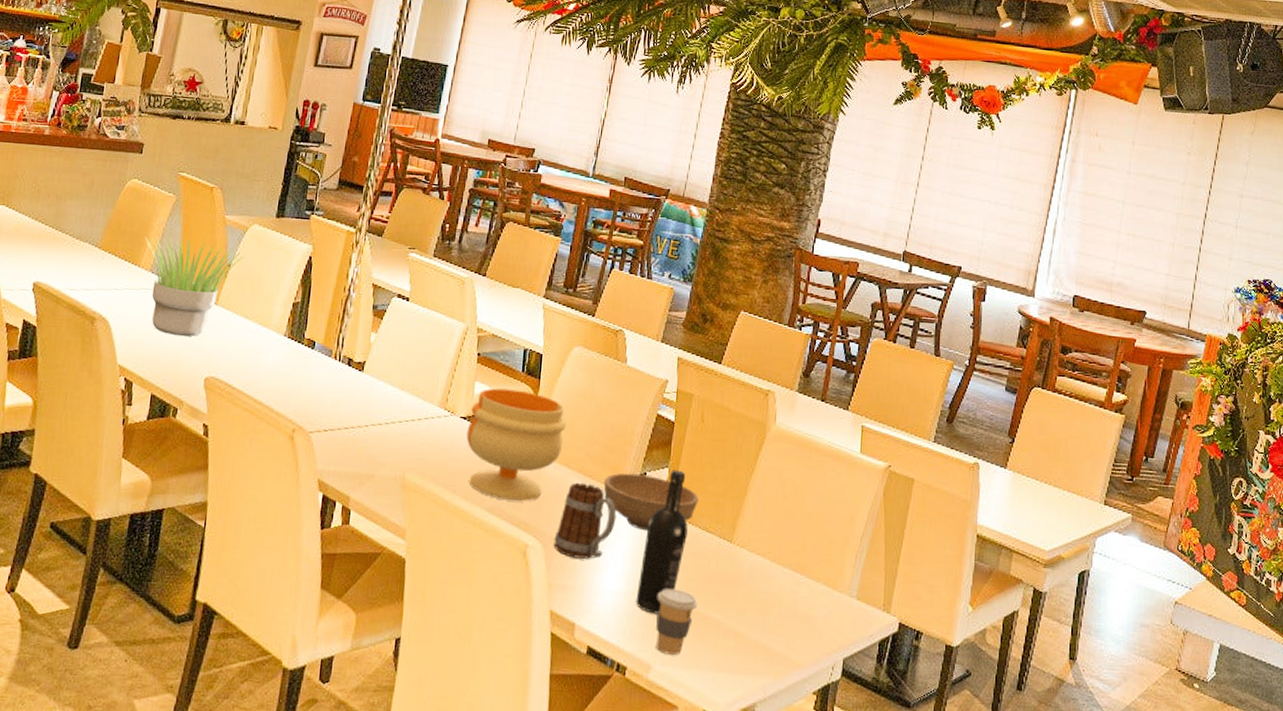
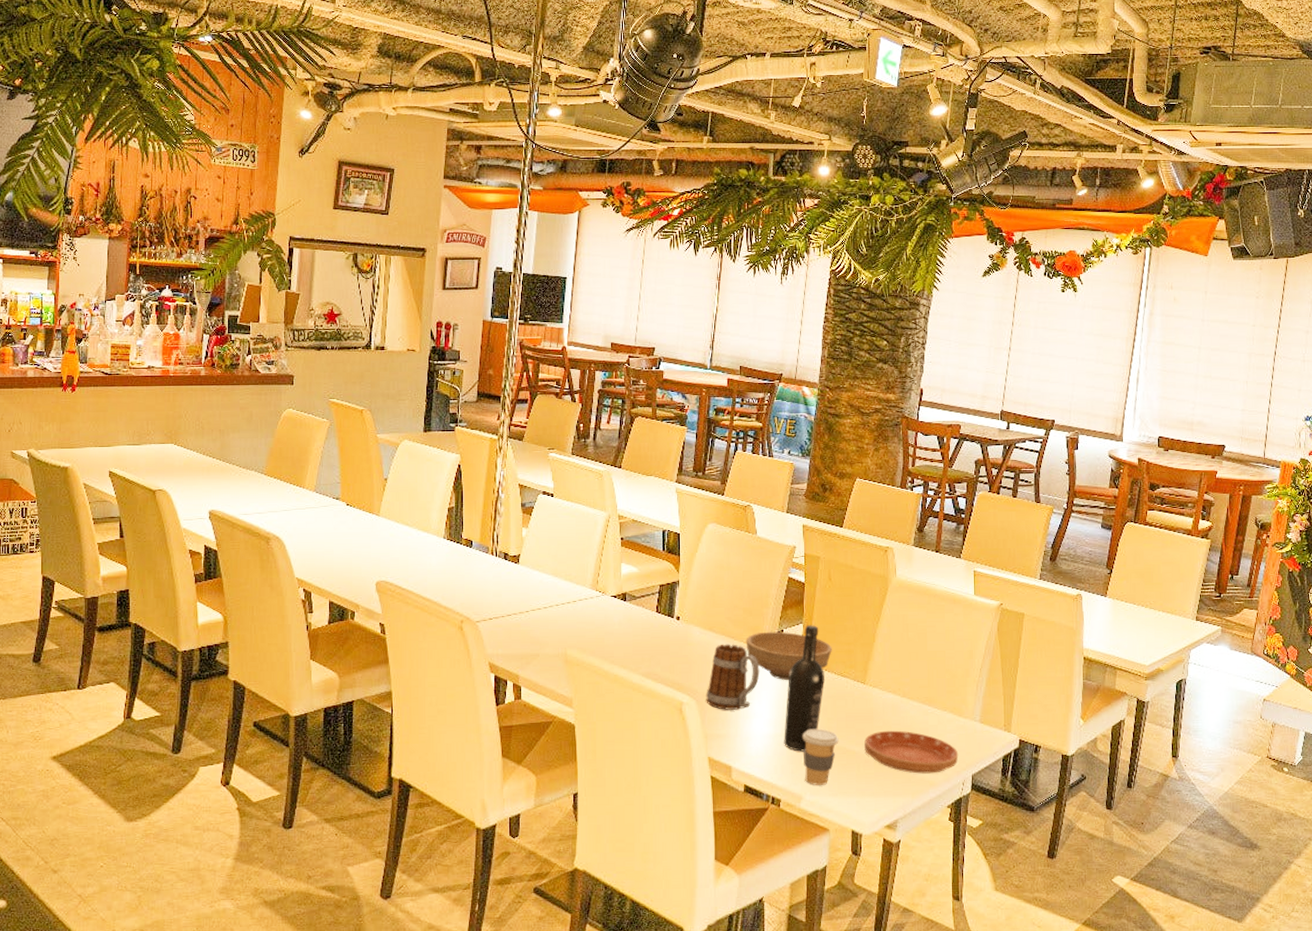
potted plant: present [145,235,246,336] -> none [306,458,400,546]
footed bowl: present [466,388,566,501] -> none [618,567,707,665]
saucer: none [725,598,830,653] -> present [864,730,959,774]

